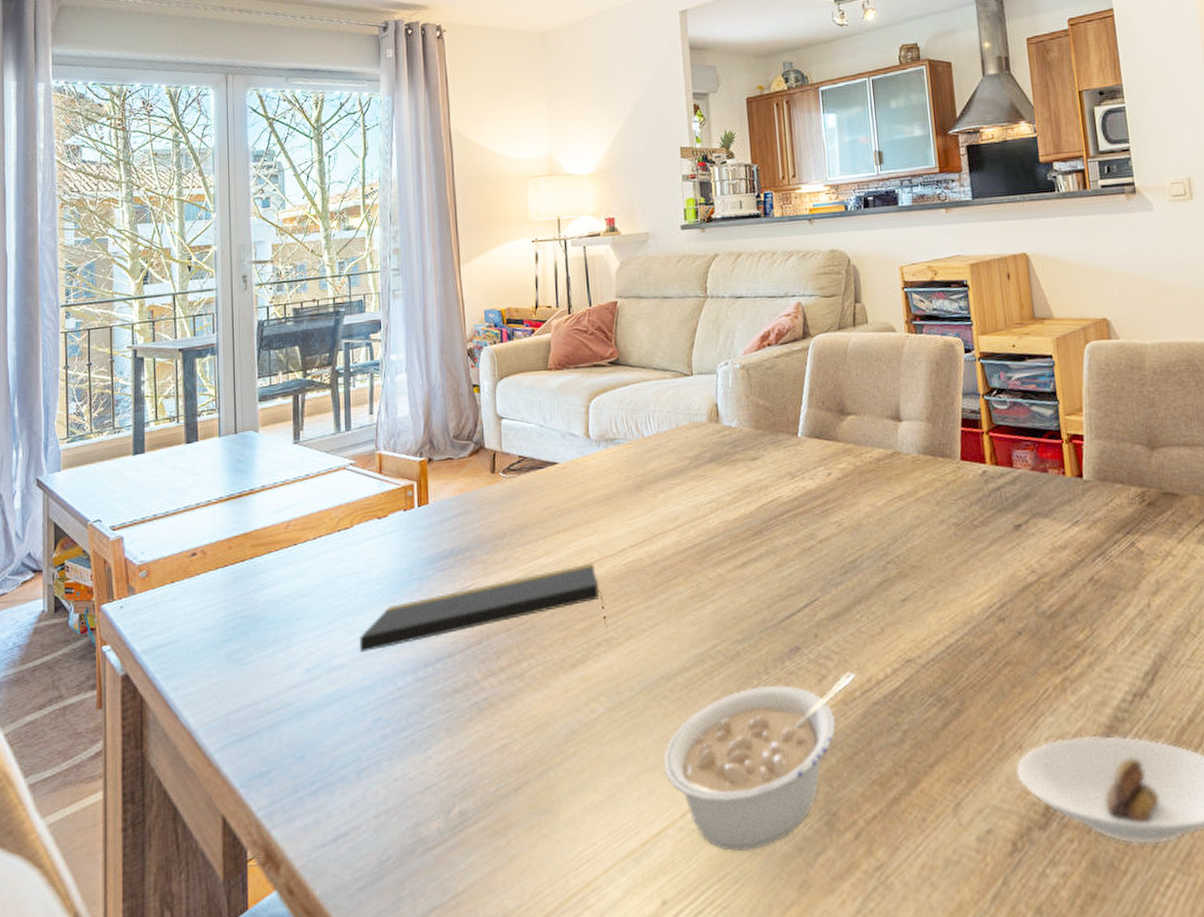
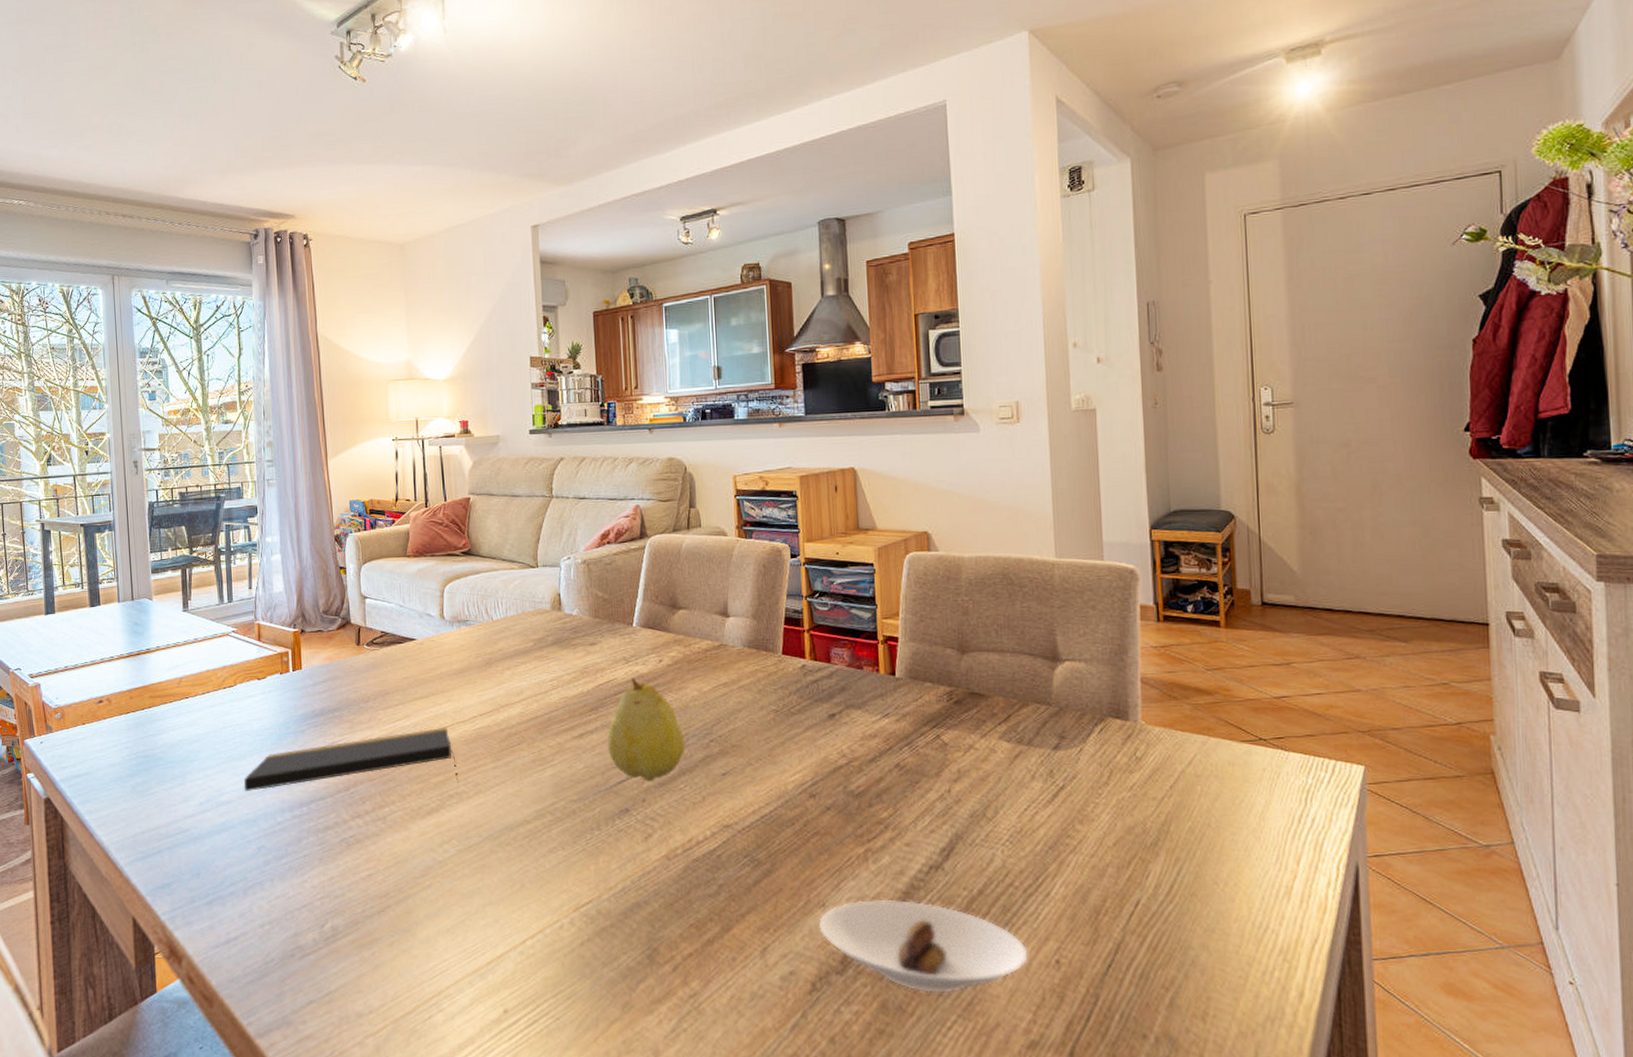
legume: present [663,671,855,852] -> none [506,832,678,975]
fruit: none [773,495,860,614] -> present [607,678,685,782]

